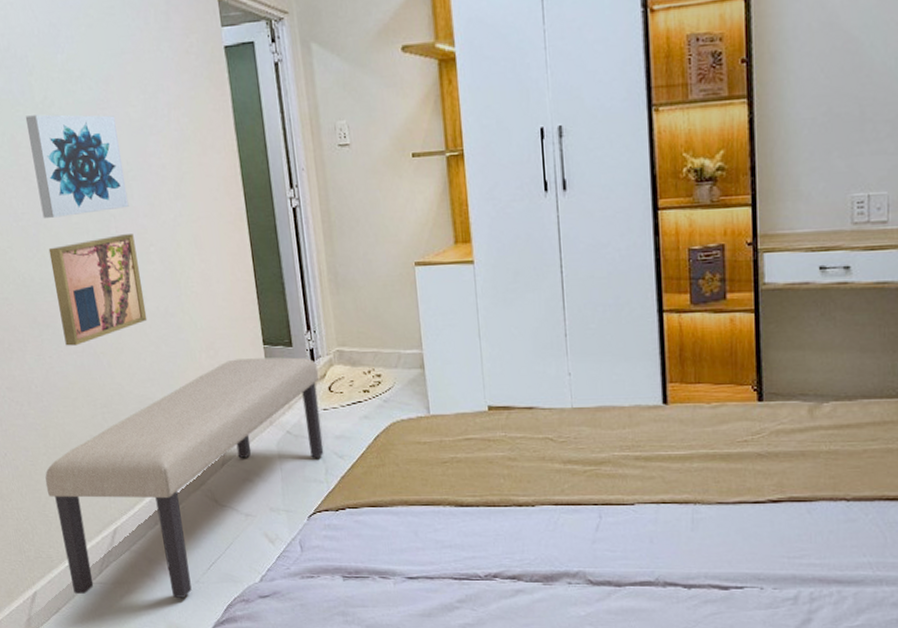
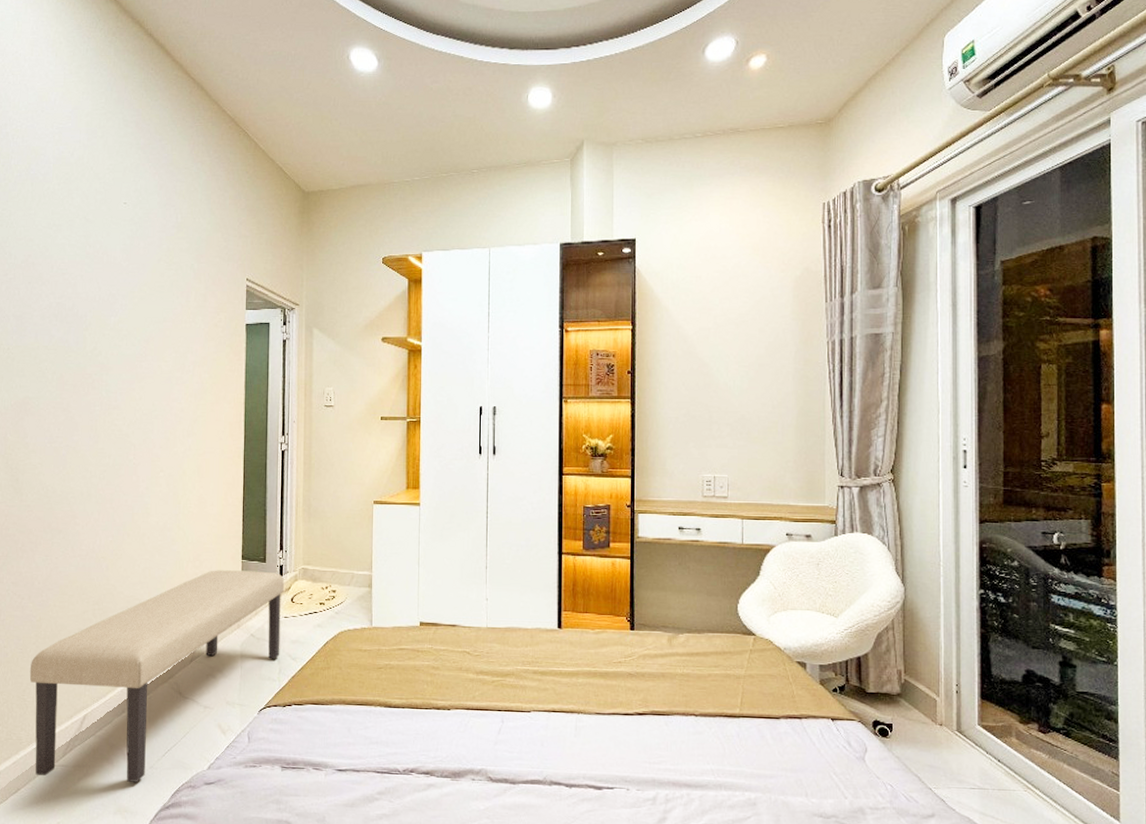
wall art: present [25,114,129,218] -> none [74,361,149,443]
wall art: present [48,234,148,346] -> none [72,461,148,550]

